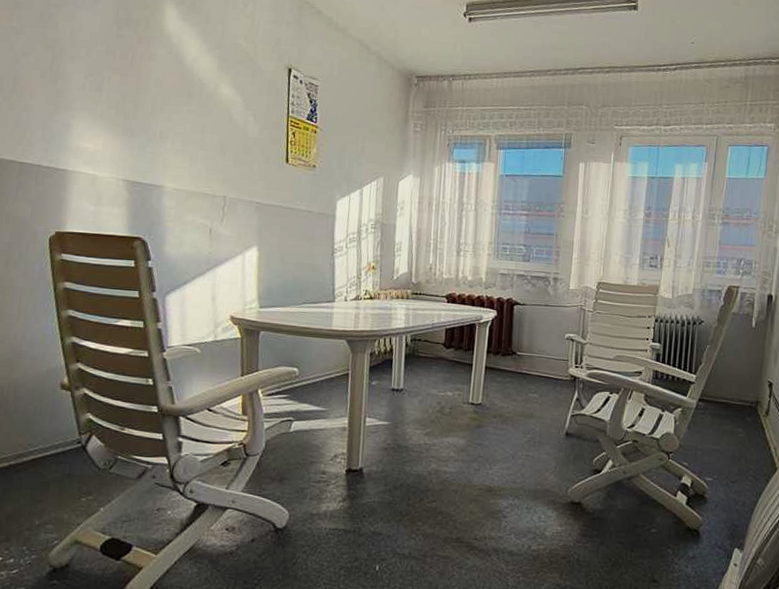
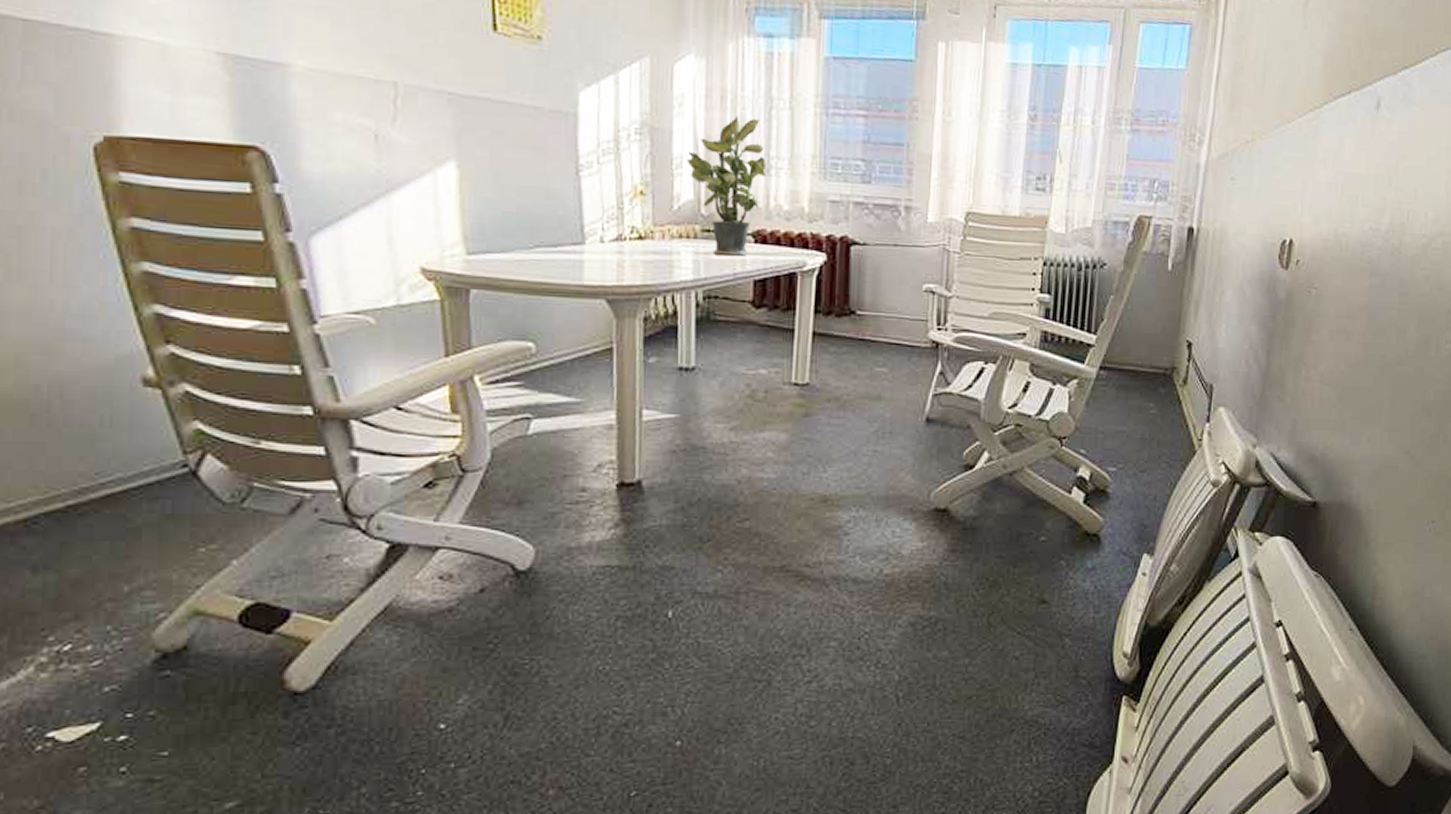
potted plant: none [404,216,457,312] -> present [686,116,766,257]

